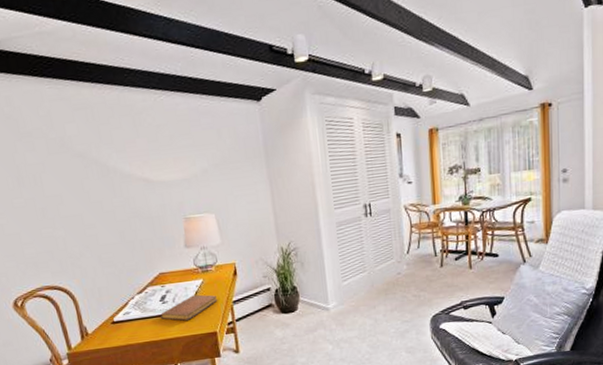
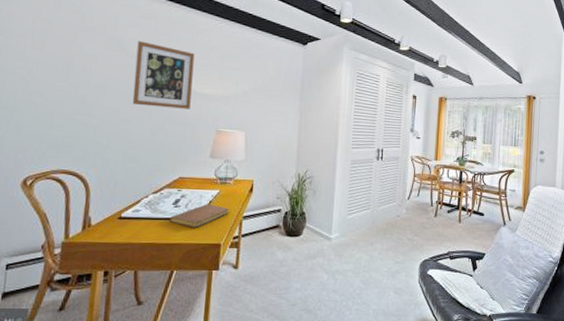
wall art: none [79,136,152,207] -> present [132,41,195,109]

